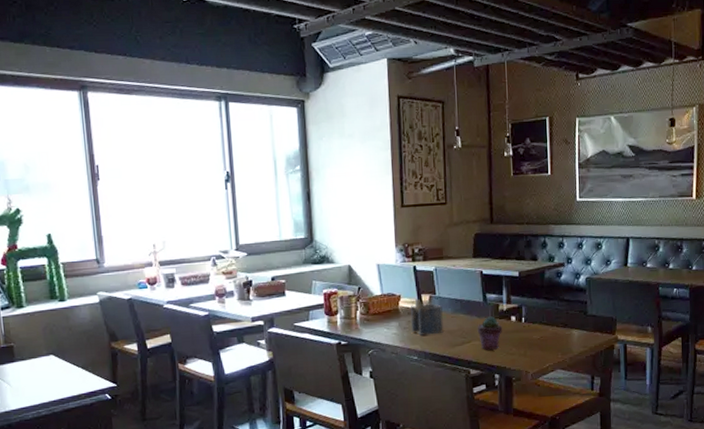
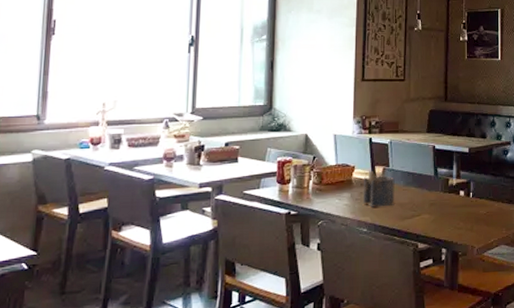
potted succulent: present [477,316,502,350] -> none [427,190,451,224]

